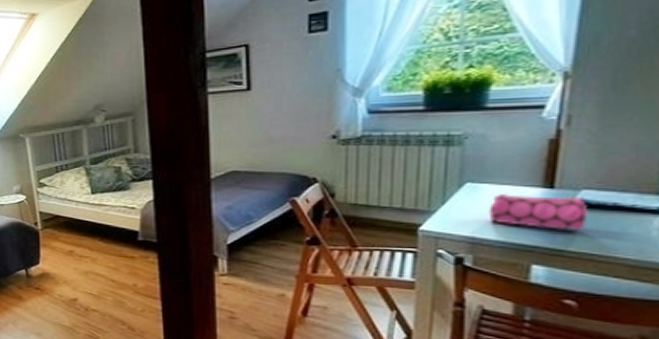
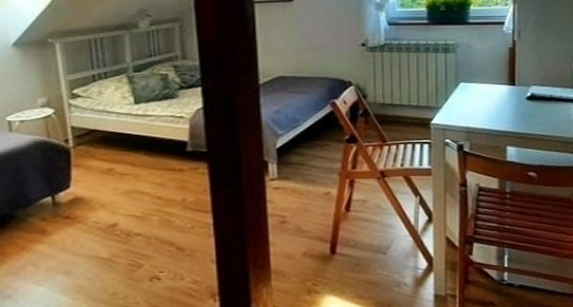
pencil case: present [488,193,588,230] -> none [476,90,537,118]

